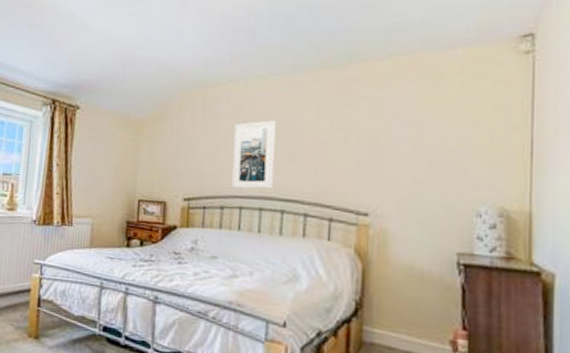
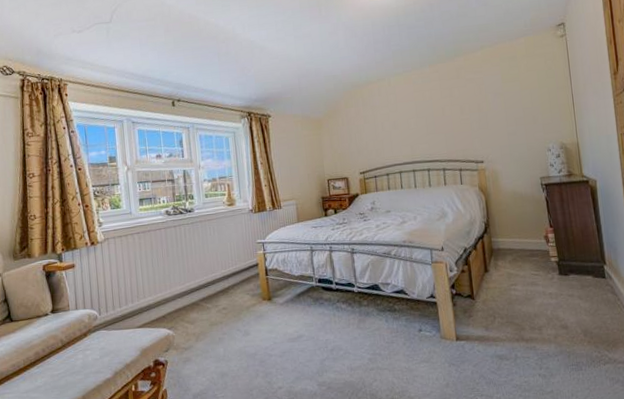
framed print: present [231,120,276,189] -> none [387,105,420,159]

